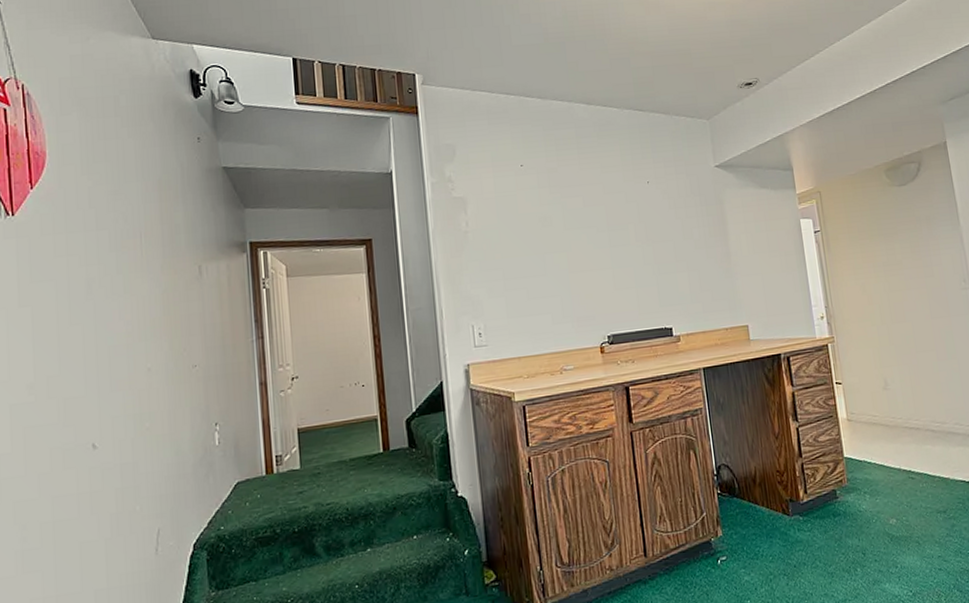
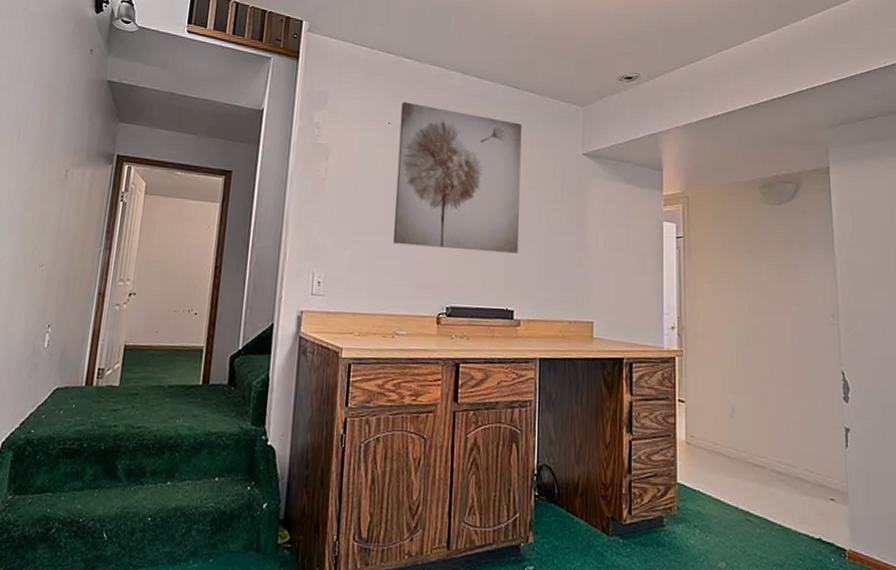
wall art: none [530,141,669,284] -> present [392,101,522,253]

